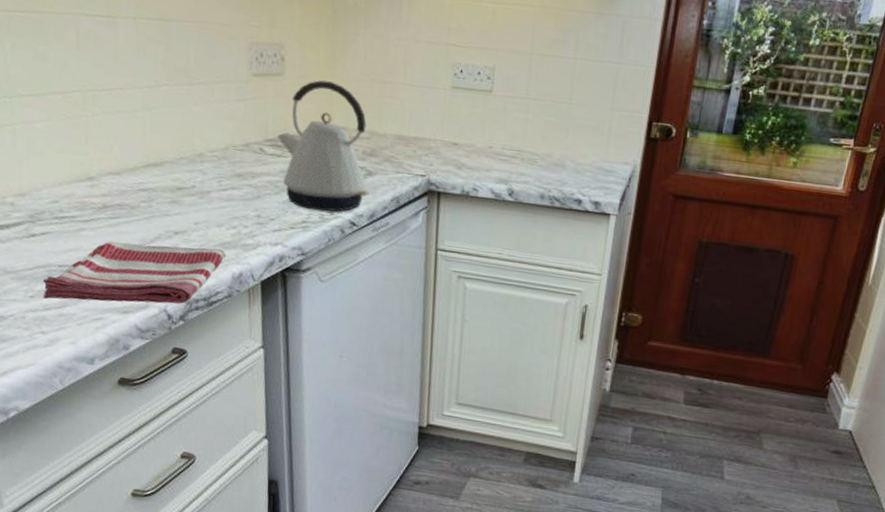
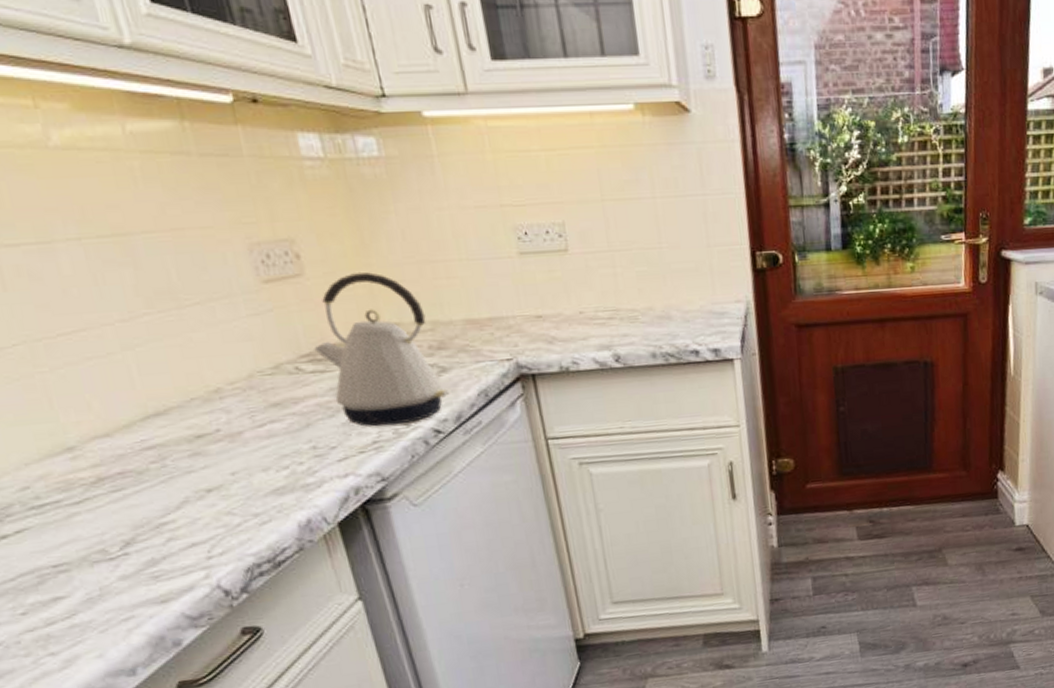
dish towel: present [43,240,225,304] -> none [35,497,283,612]

